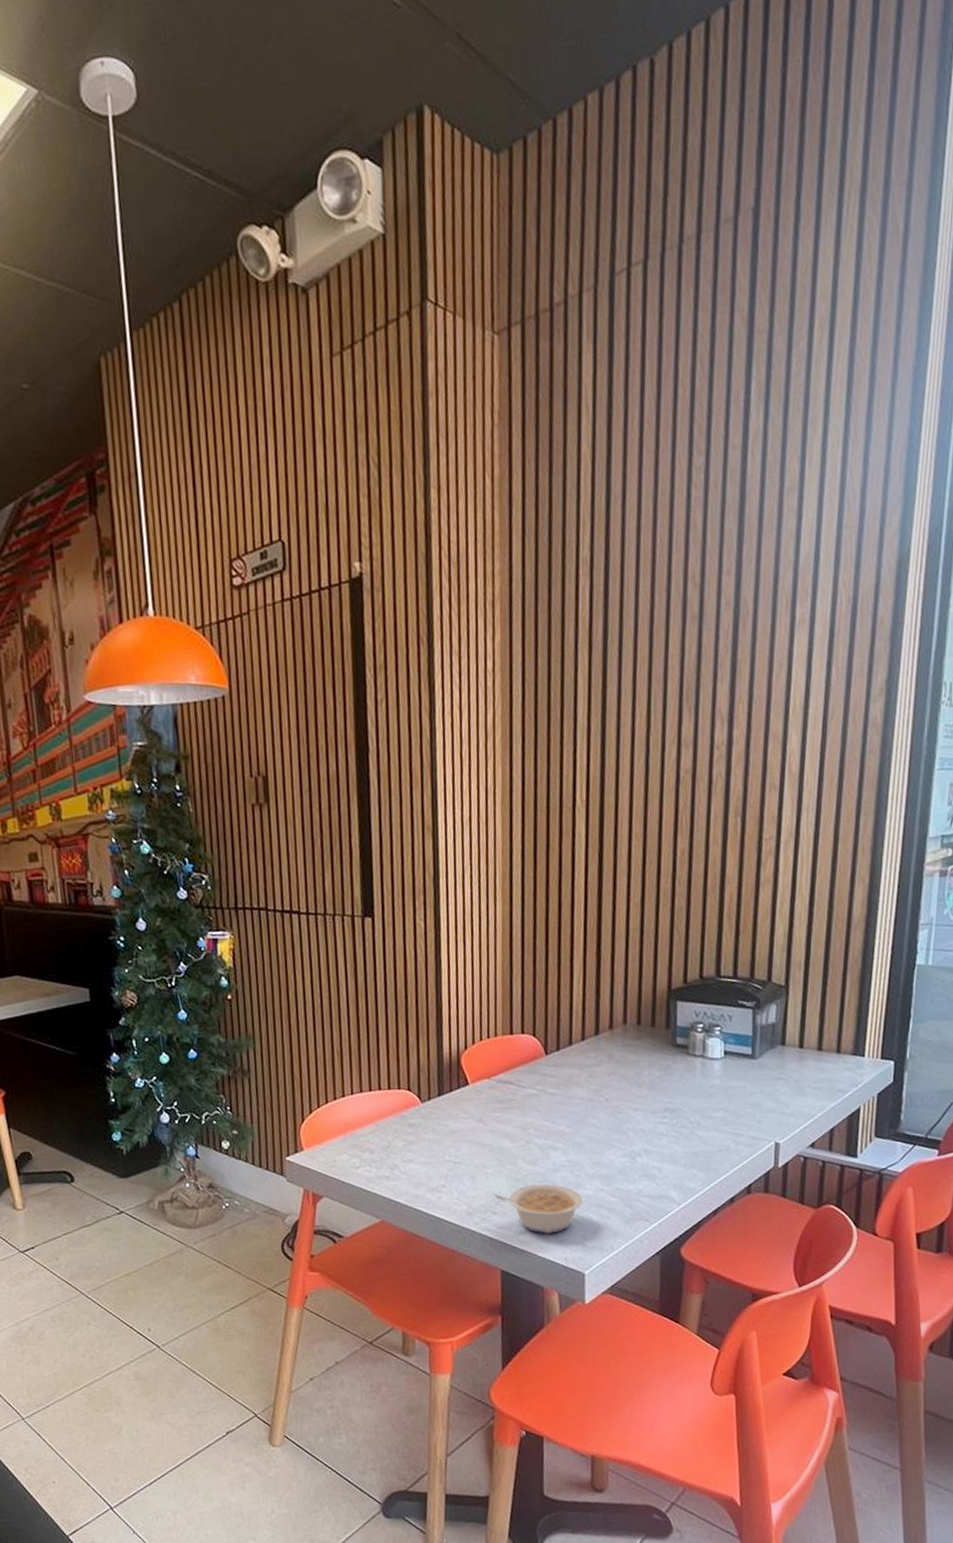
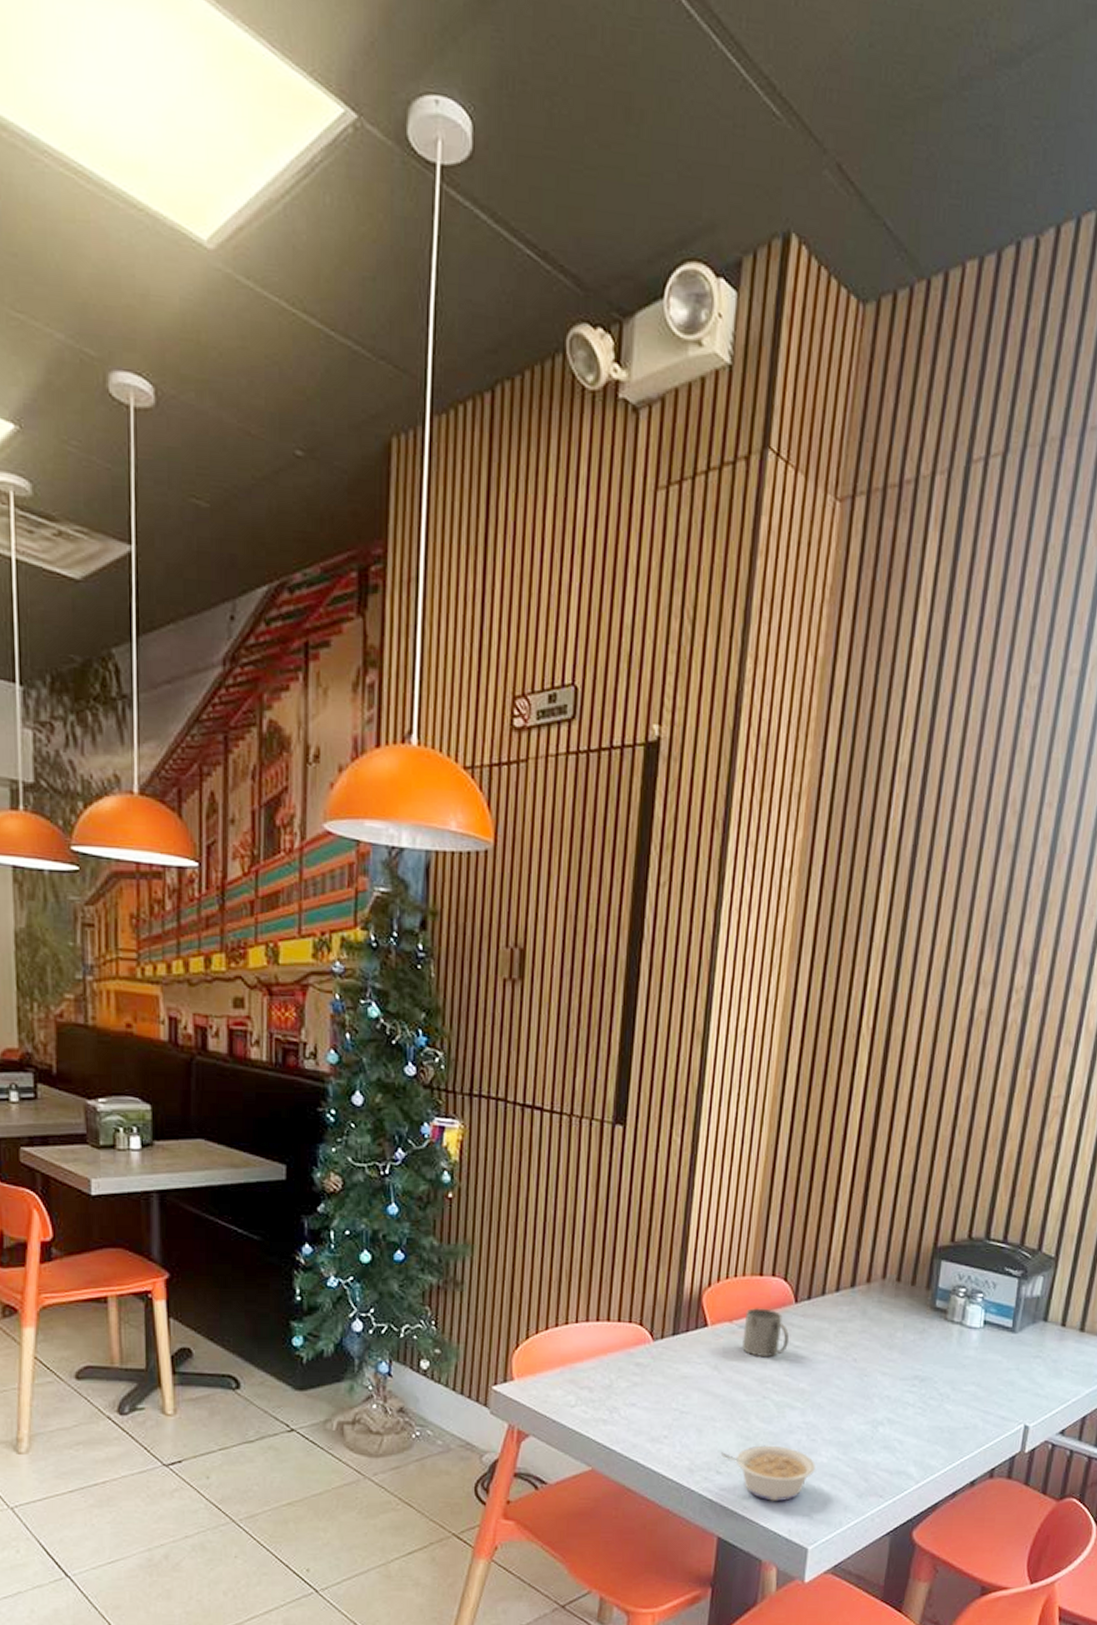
mug: none [501,1062,545,1107] -> present [742,1307,790,1356]

